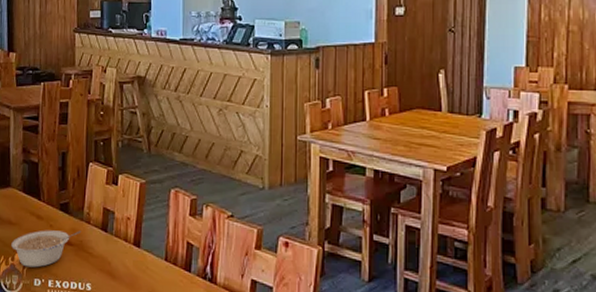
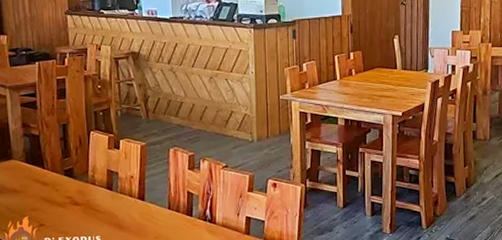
legume: present [11,230,82,268] -> none [18,192,88,229]

